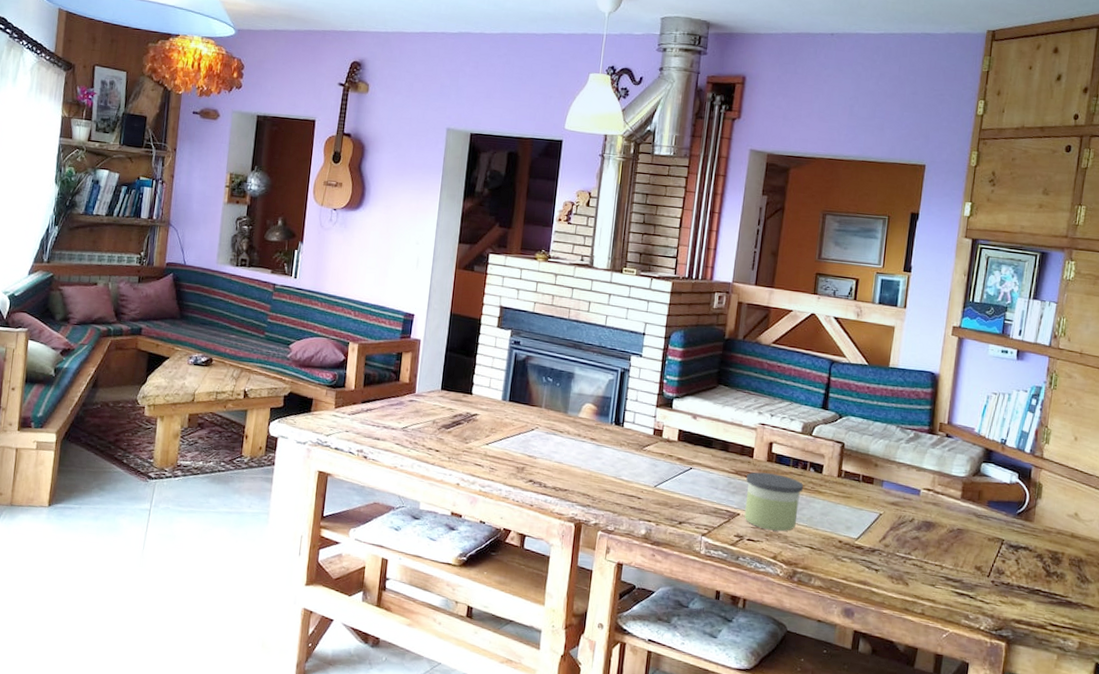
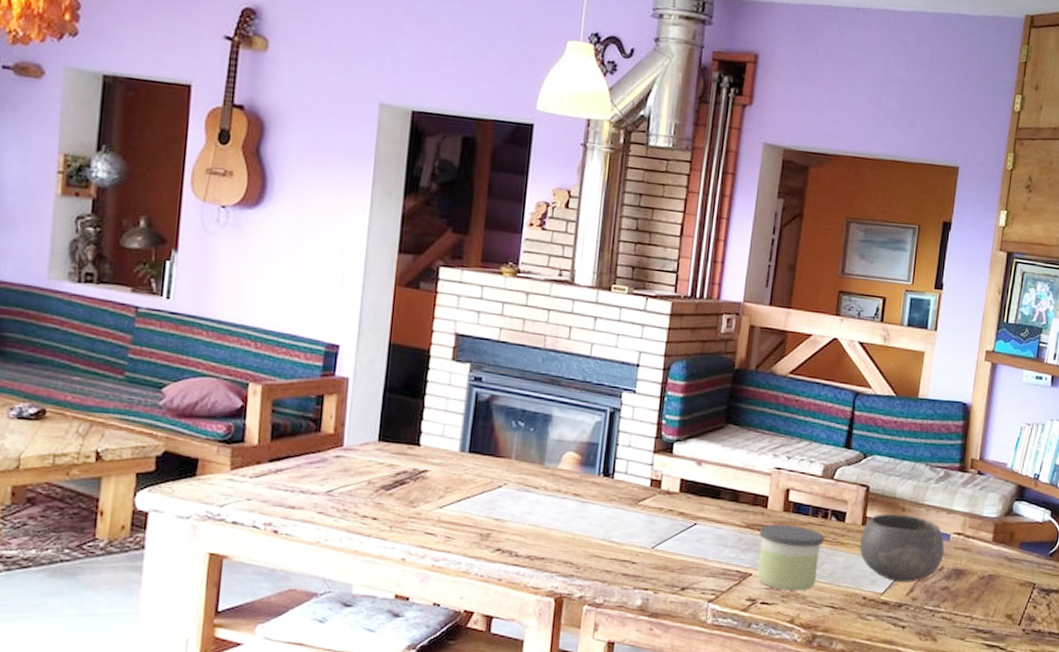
bowl: none [836,468,915,531] -> present [859,513,945,582]

